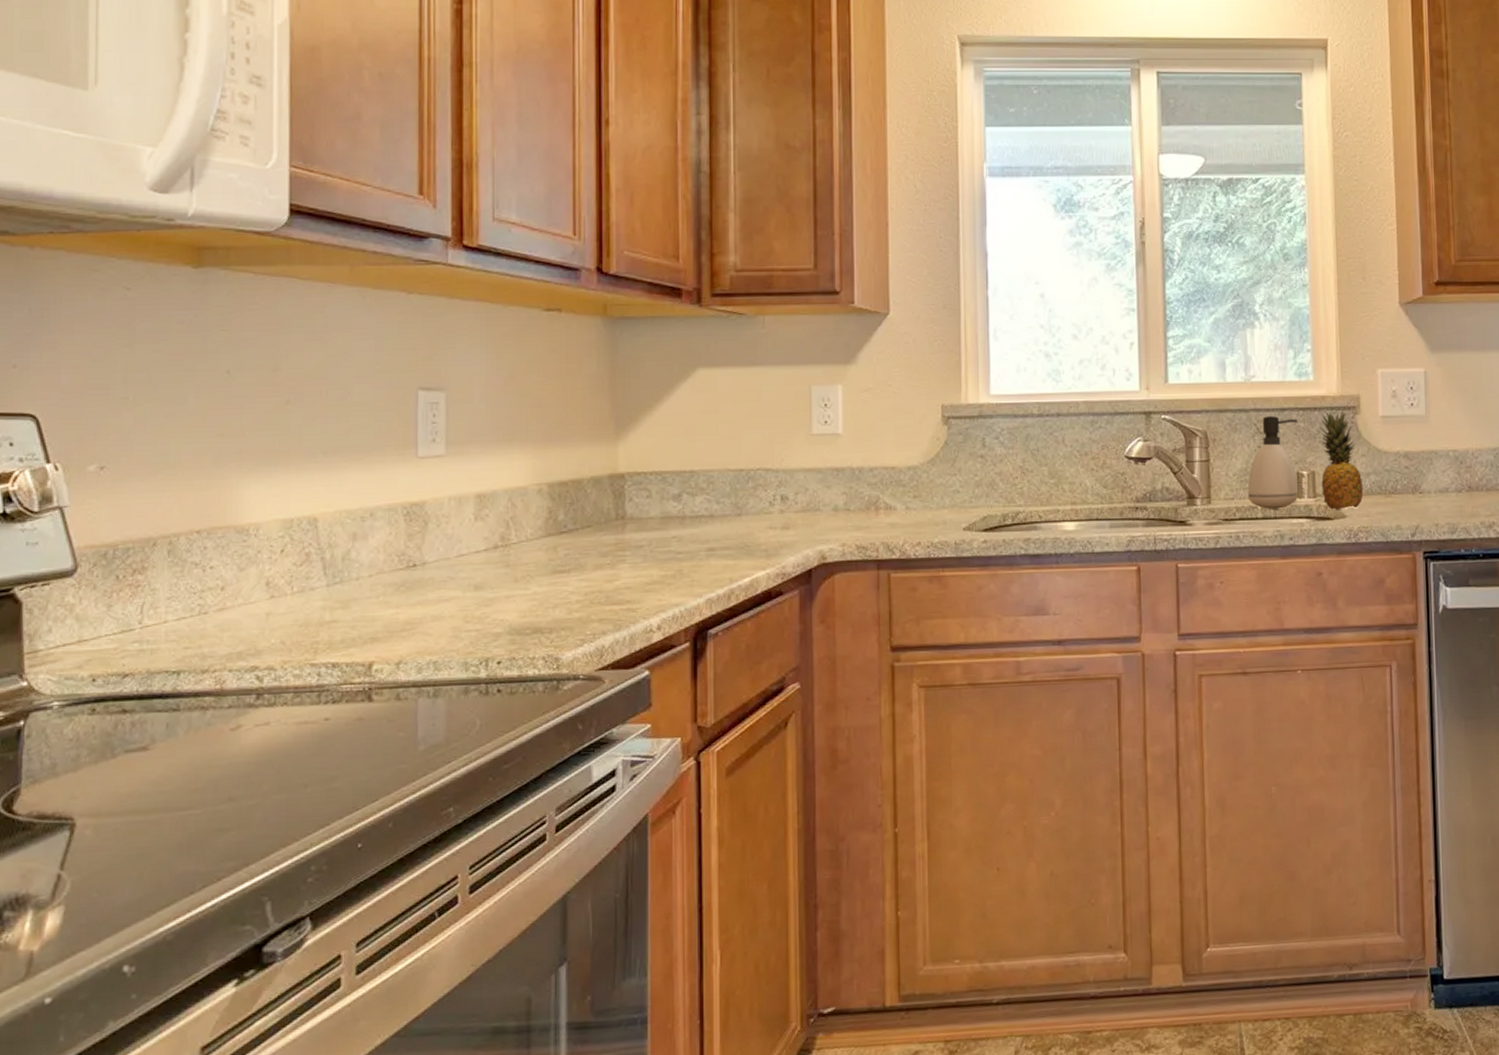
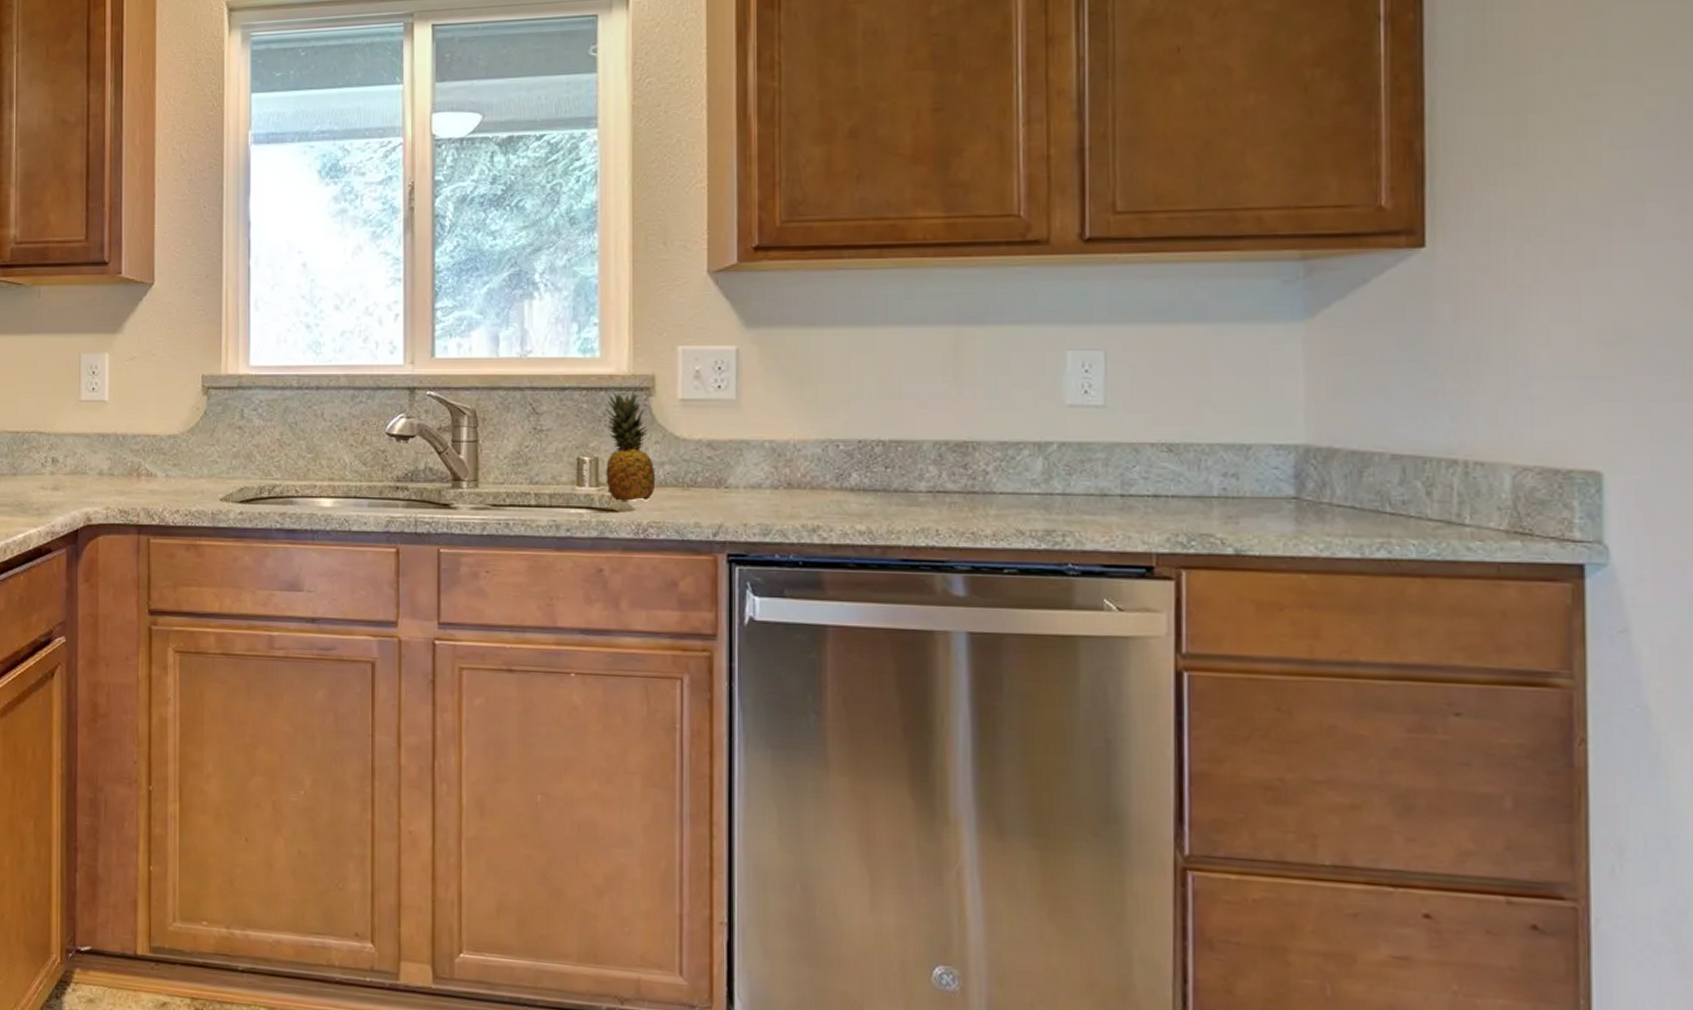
soap dispenser: present [1247,416,1299,509] -> none [520,396,580,497]

